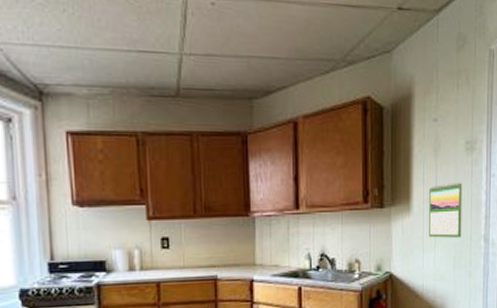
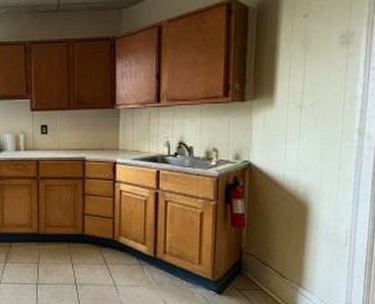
calendar: present [429,181,462,239] -> none [293,75,335,131]

